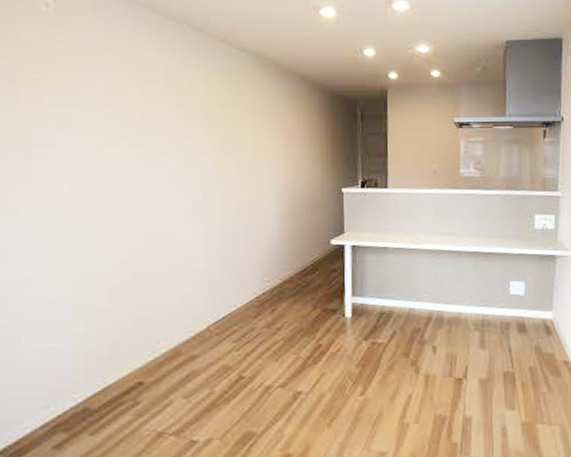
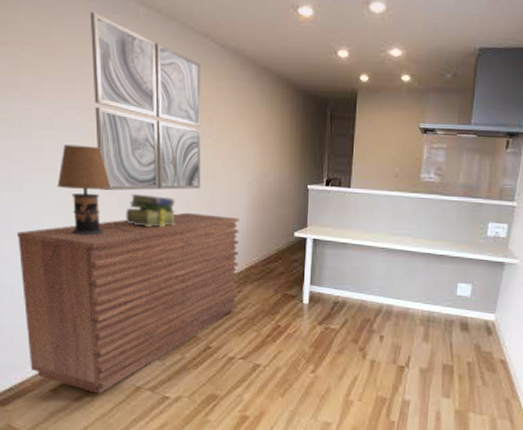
sideboard: none [12,226,272,446] -> present [16,212,239,394]
table lamp: none [61,161,150,261] -> present [57,144,133,236]
wall art: none [96,21,226,210] -> present [89,11,201,191]
stack of books: none [141,210,199,245] -> present [126,193,176,227]

